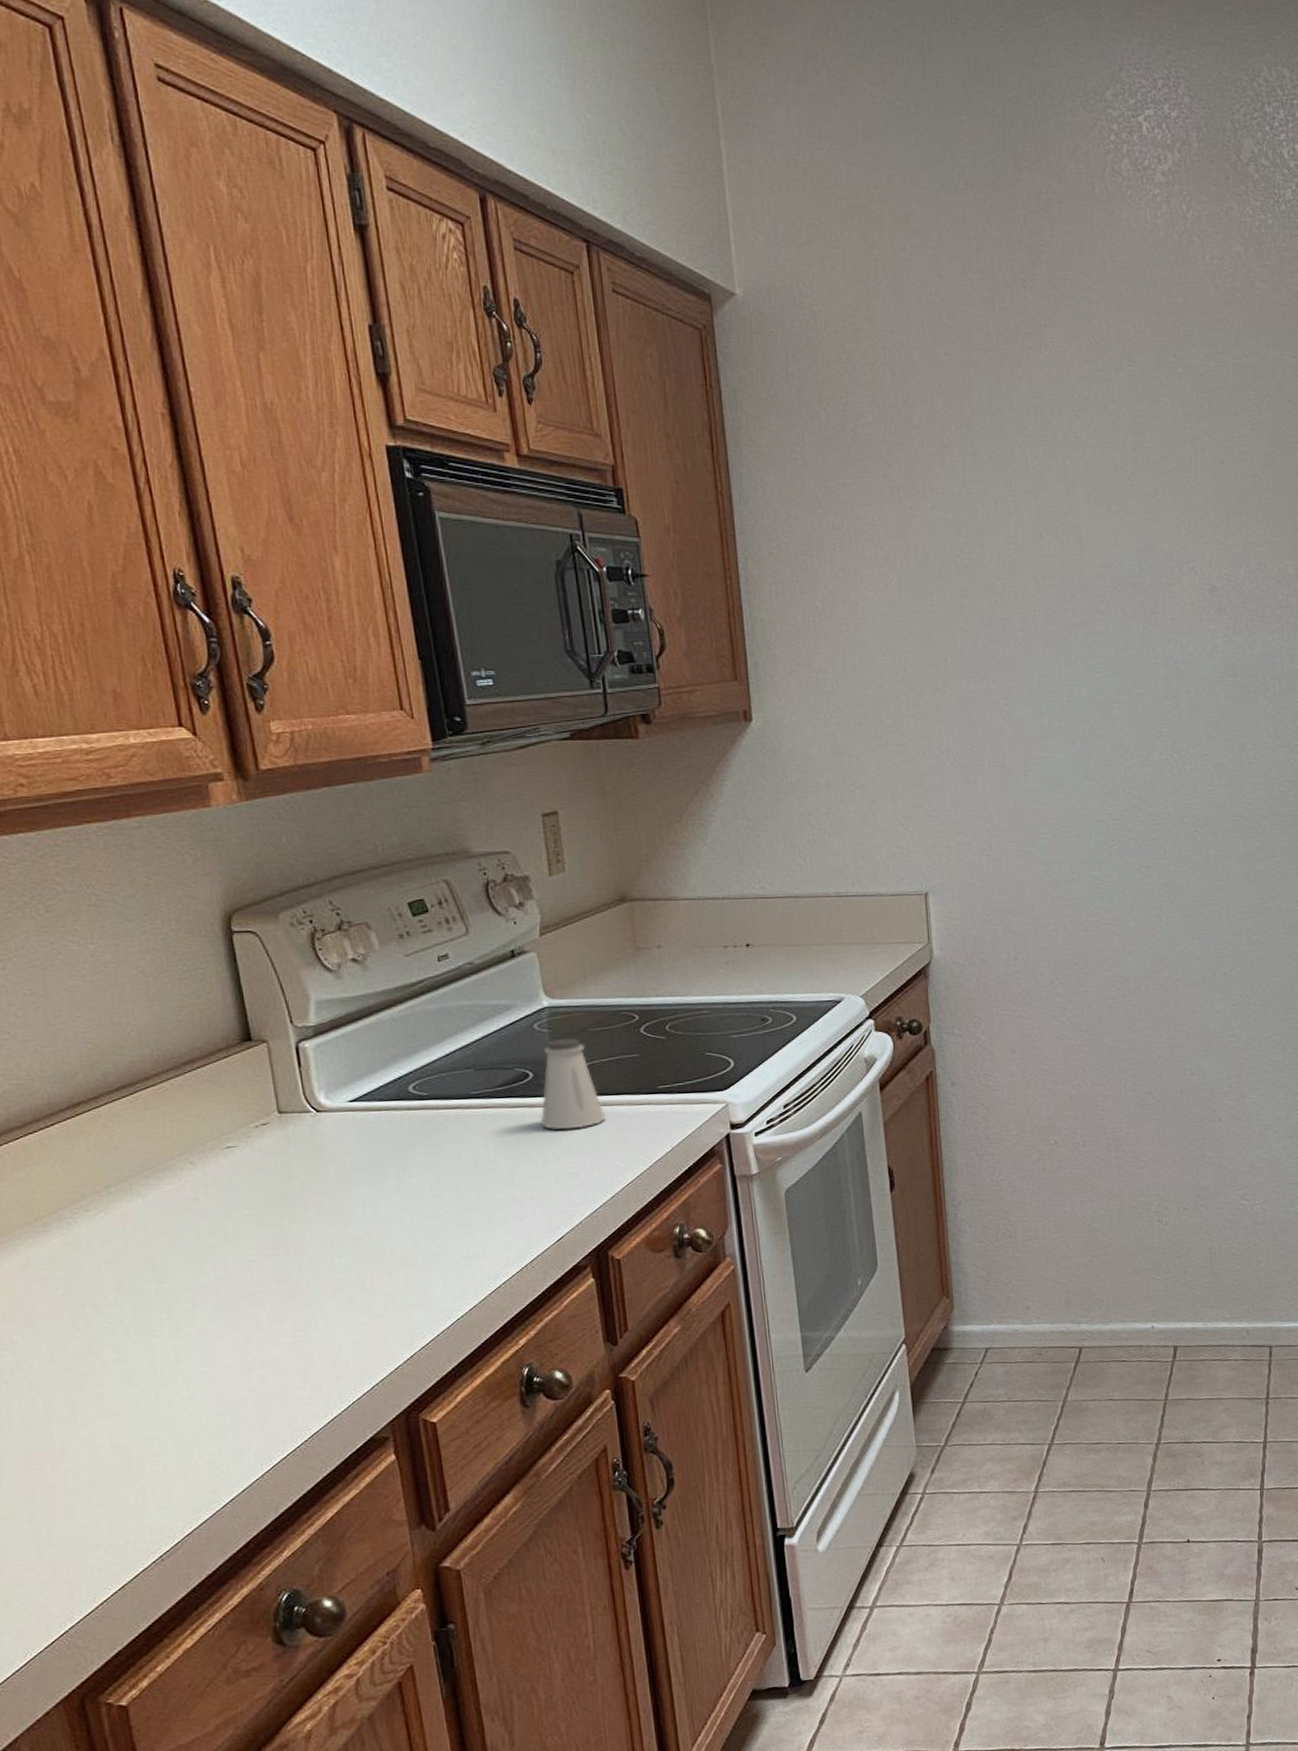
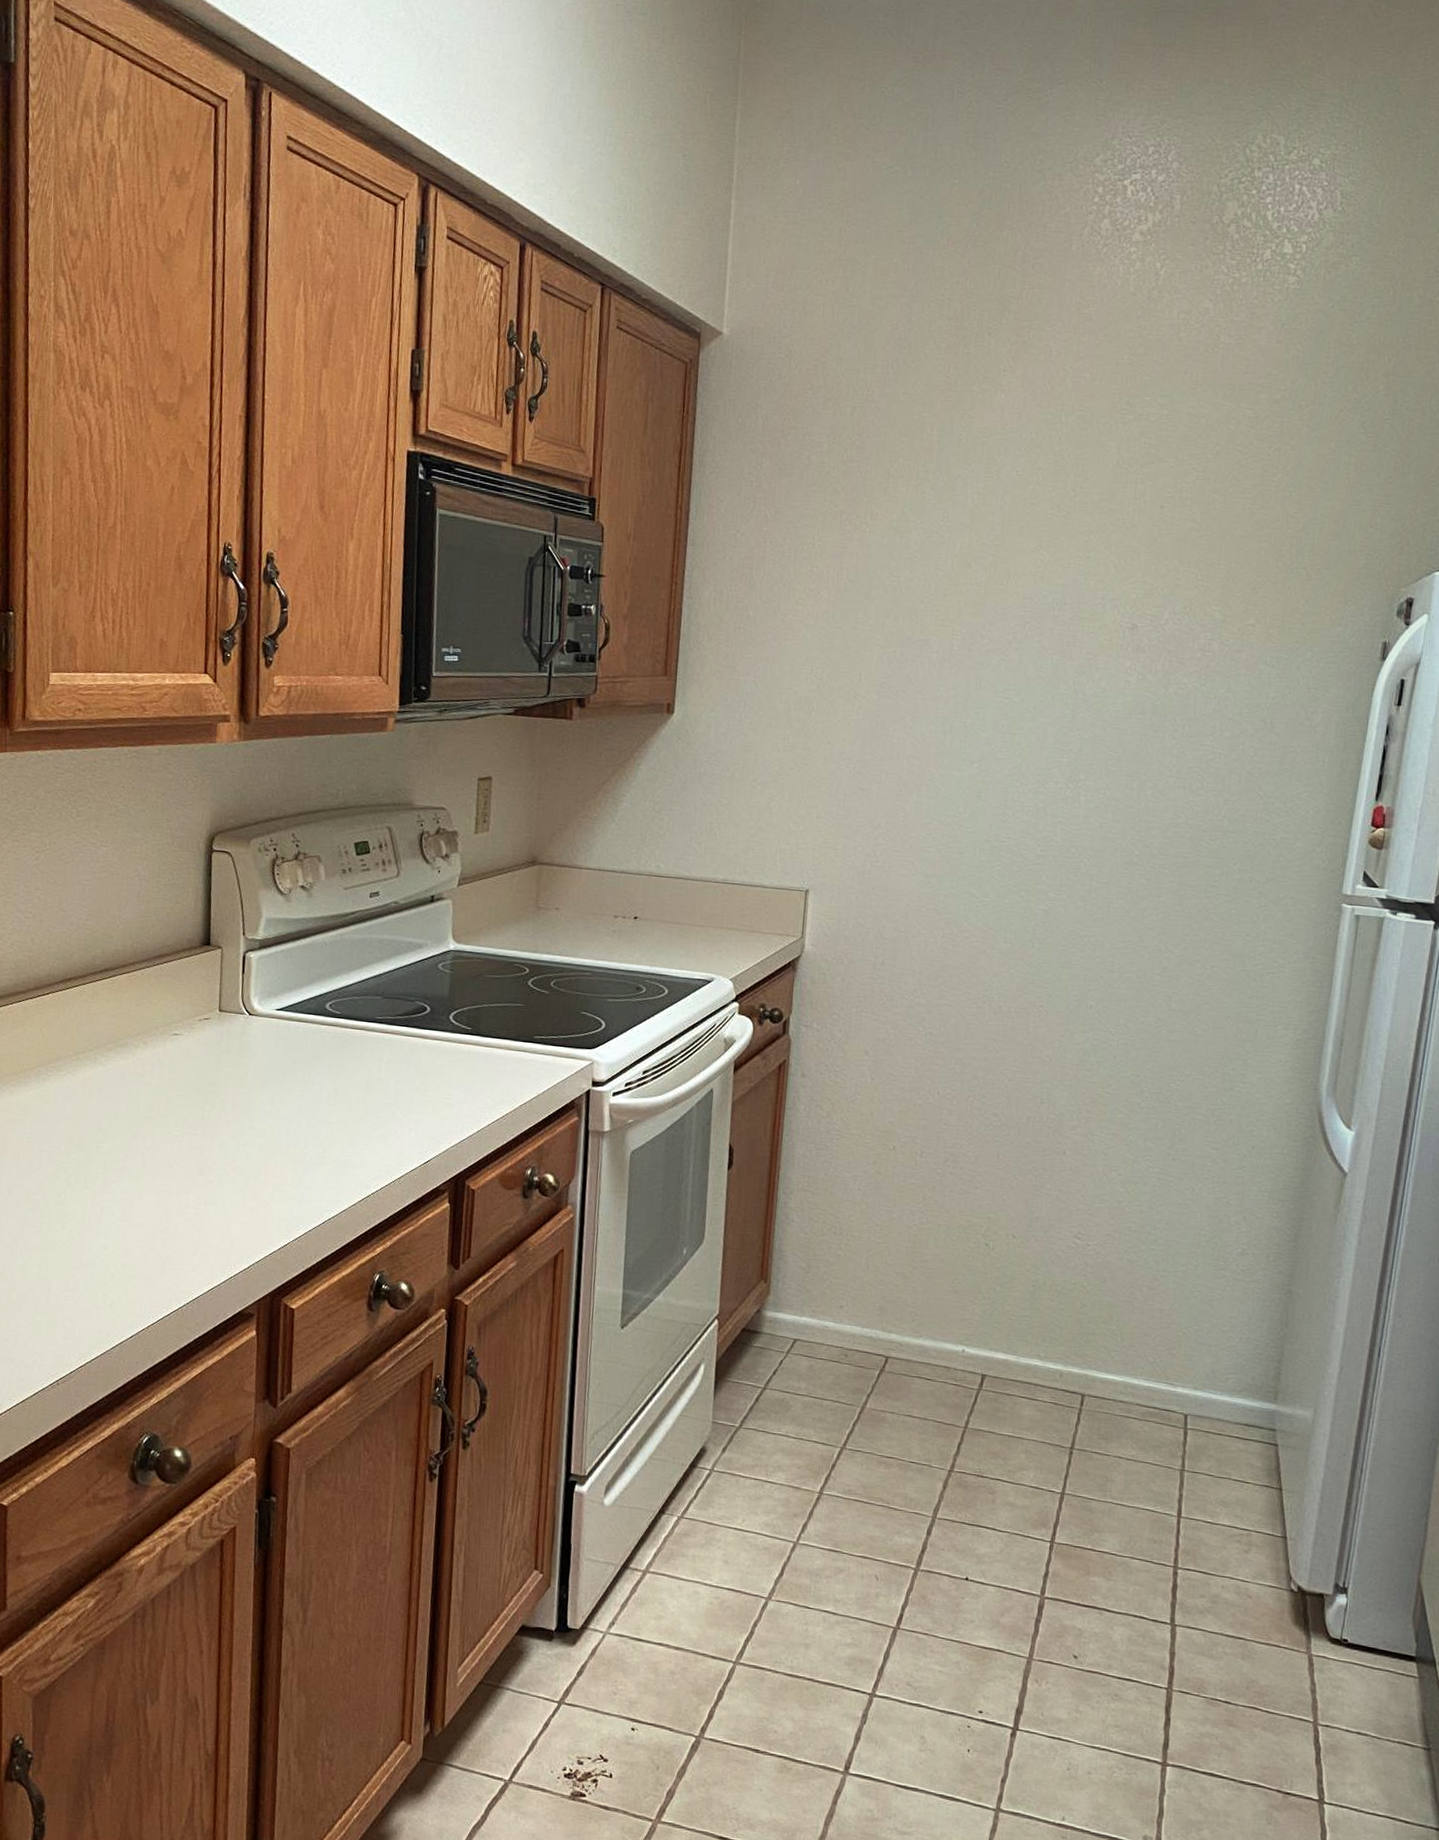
saltshaker: present [540,1038,606,1130] -> none [429,980,485,1065]

